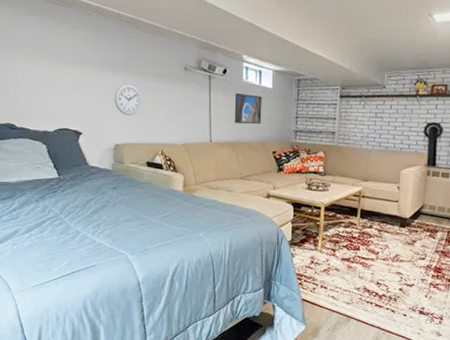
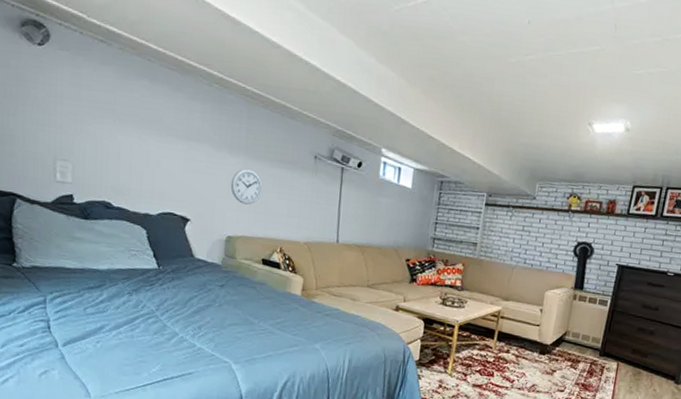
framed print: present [234,93,262,124] -> none [365,190,400,227]

